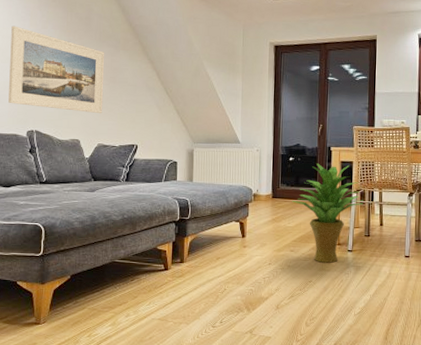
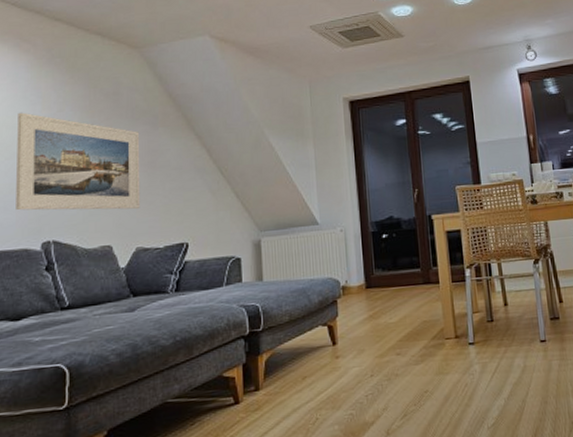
potted plant: present [292,163,364,263] -> none [391,235,480,365]

